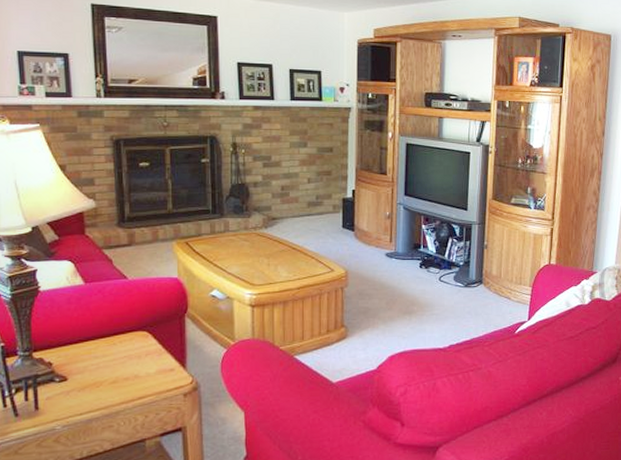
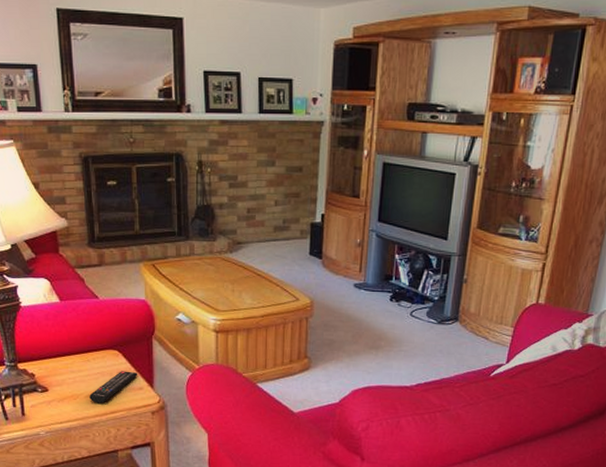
remote control: none [114,352,169,389] -> present [89,371,138,403]

